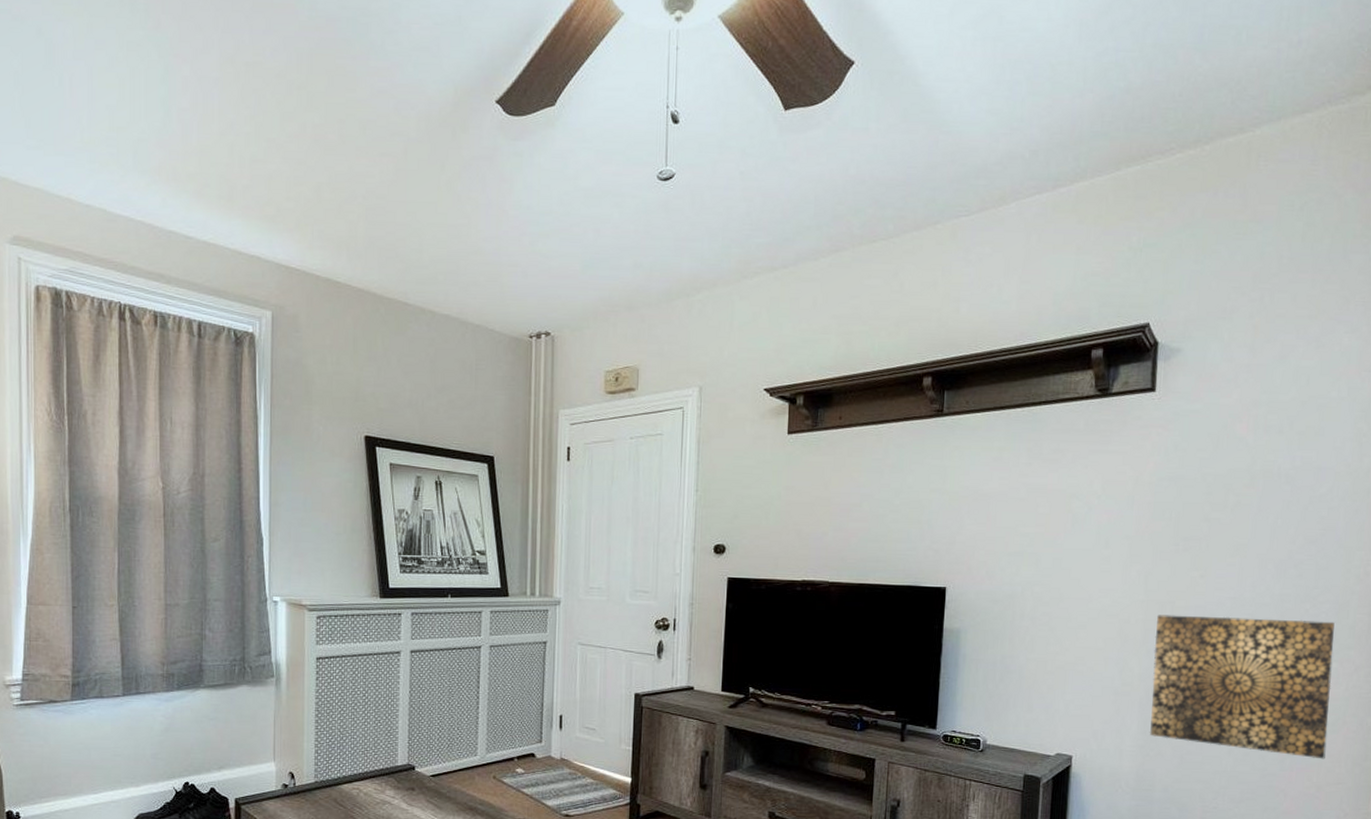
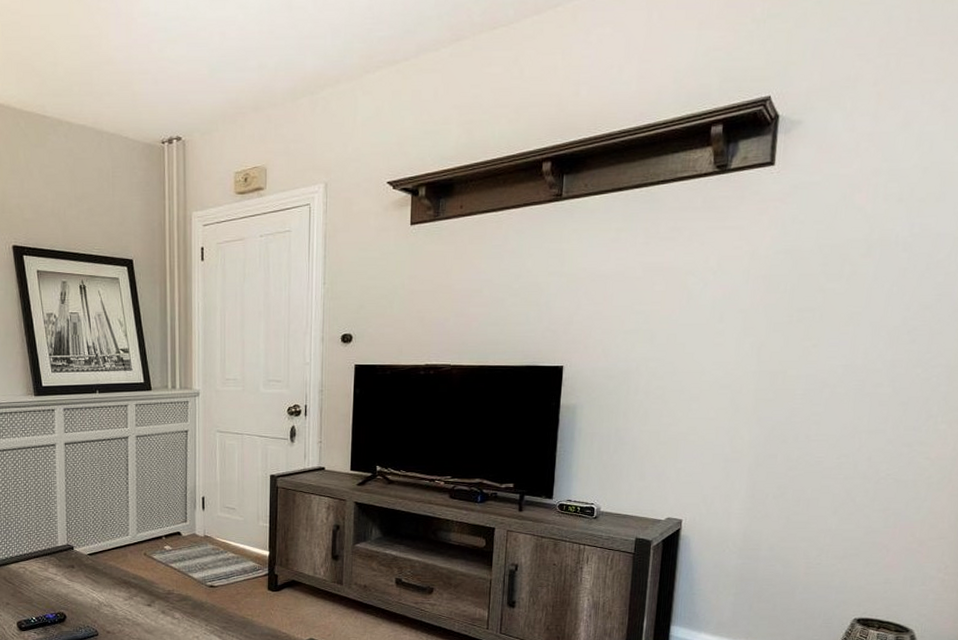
wall art: present [1149,614,1335,759] -> none [757,383,945,516]

